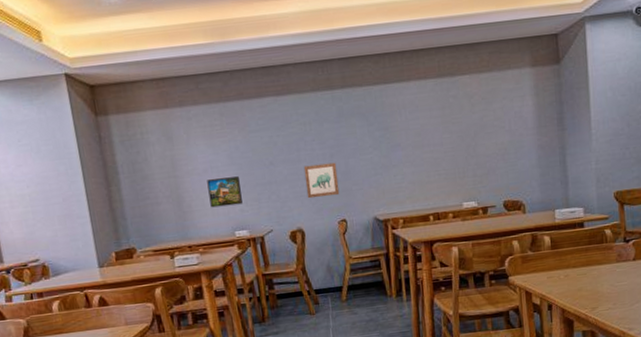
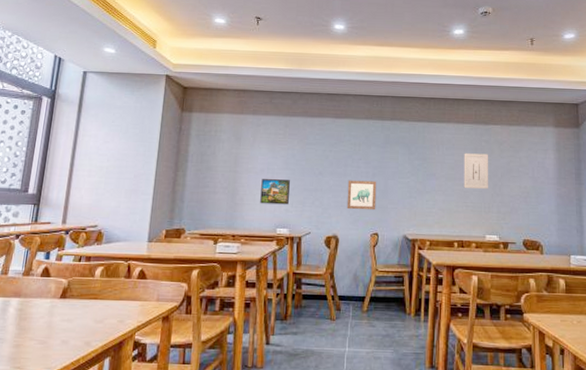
wall art: none [430,111,461,156] -> present [464,153,489,190]

